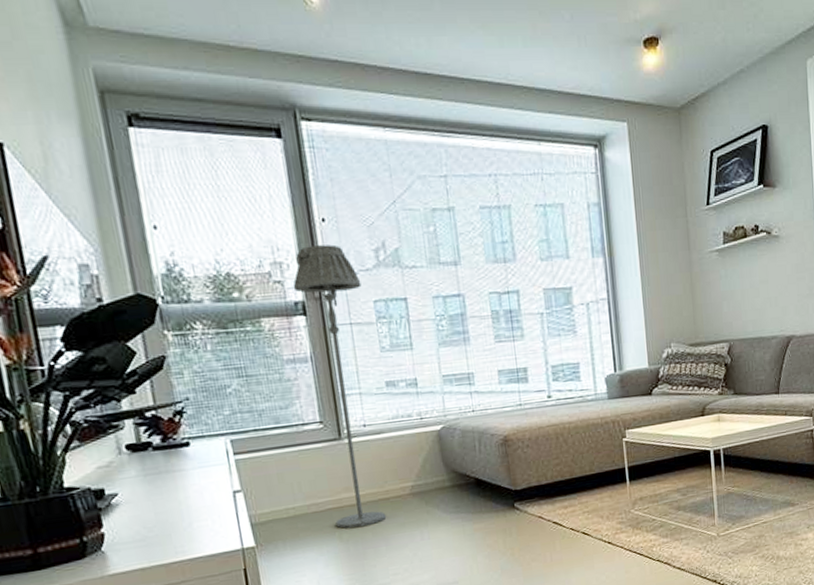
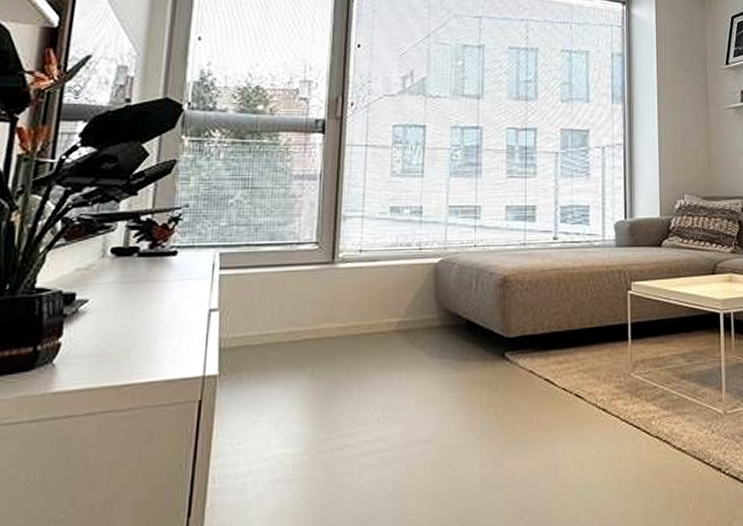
floor lamp: present [293,244,387,529] -> none [310,68,384,364]

